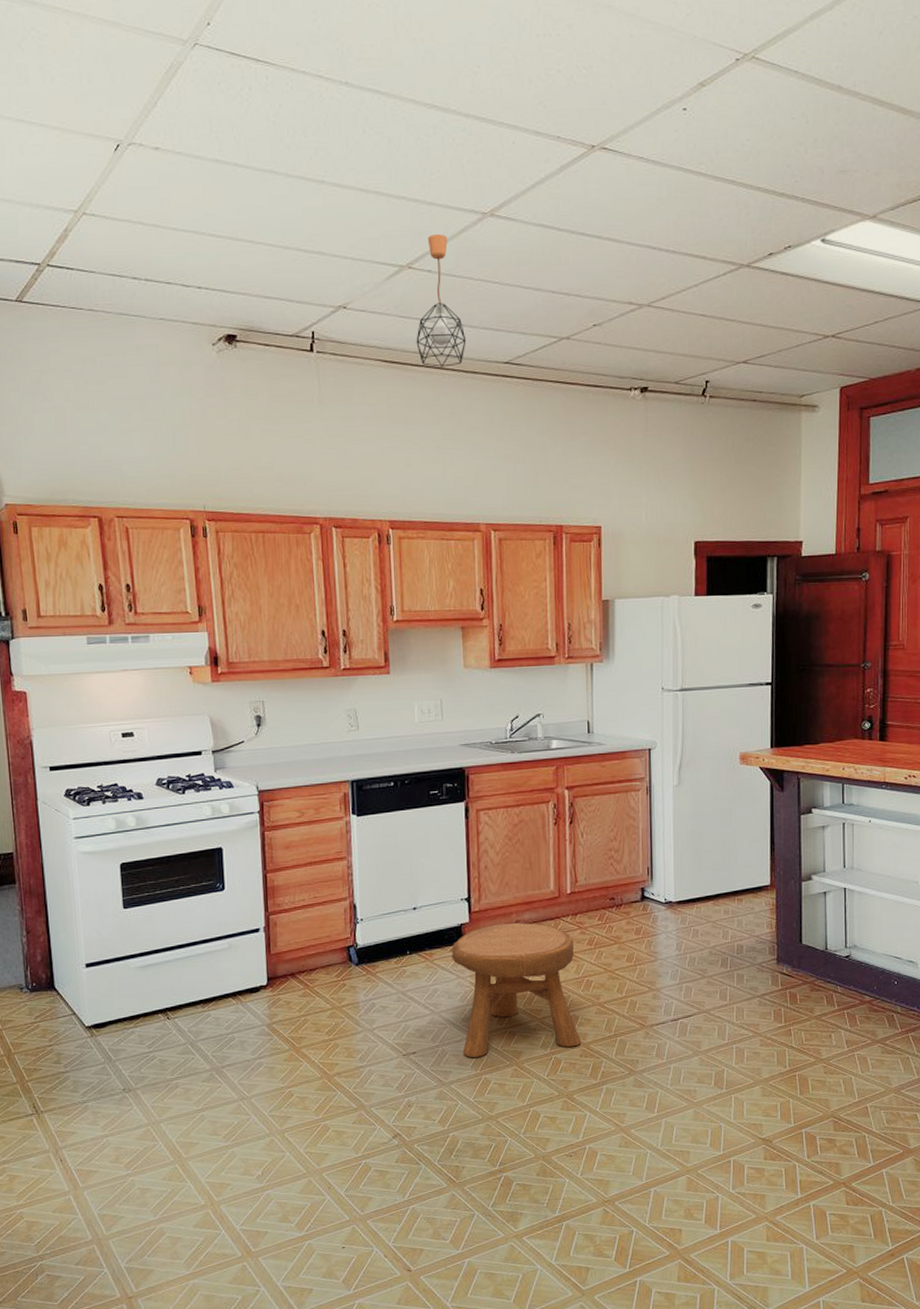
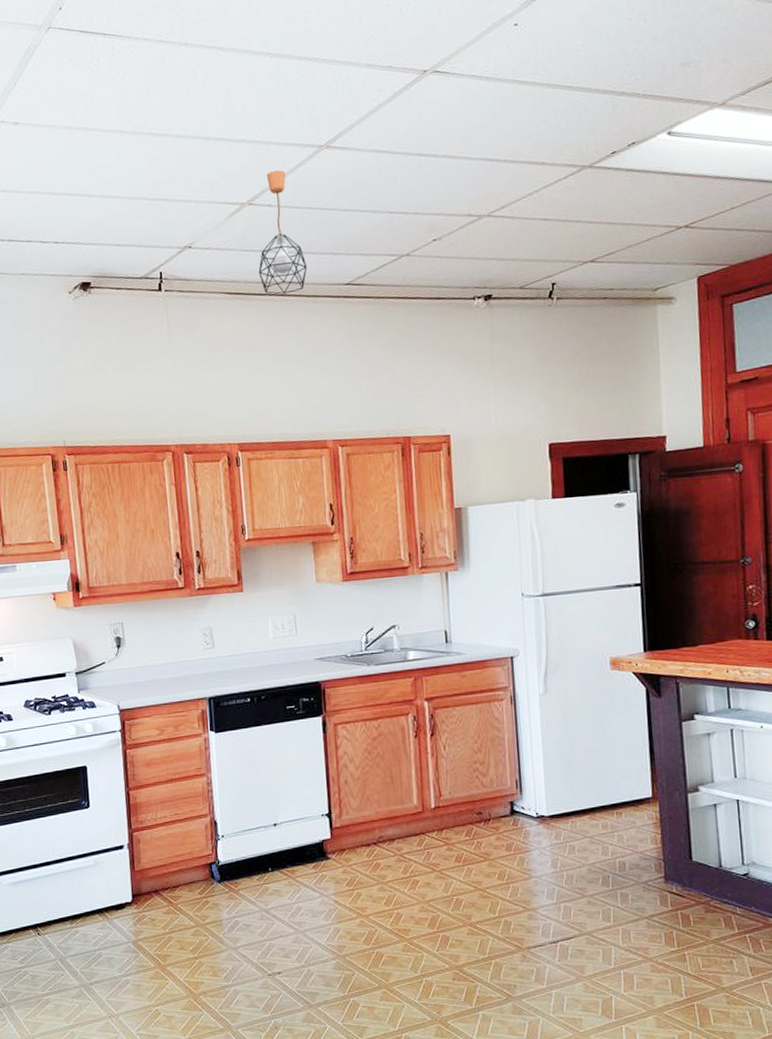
stool: present [452,922,582,1057] -> none [314,838,454,979]

